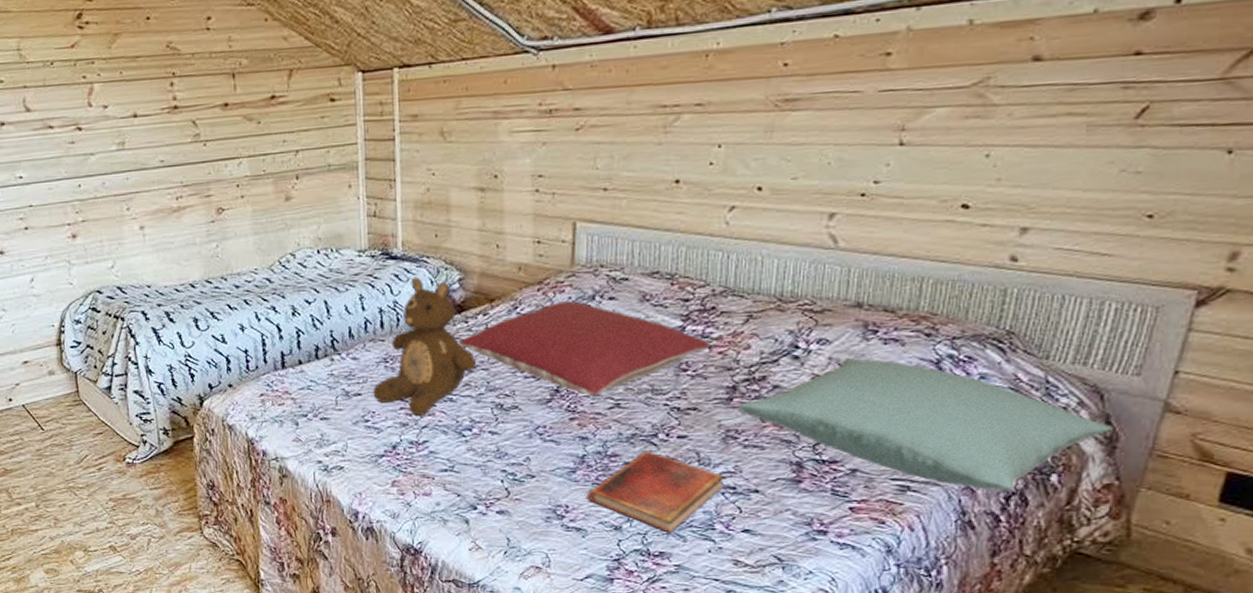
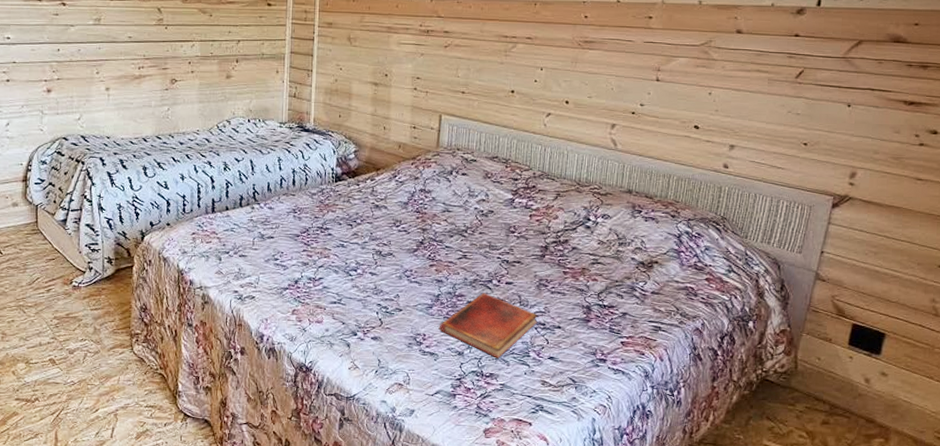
teddy bear: present [373,276,477,416] -> none [283,146,364,257]
pillow: present [458,301,710,395] -> none [351,174,531,248]
pillow: present [738,357,1113,491] -> none [548,229,786,333]

